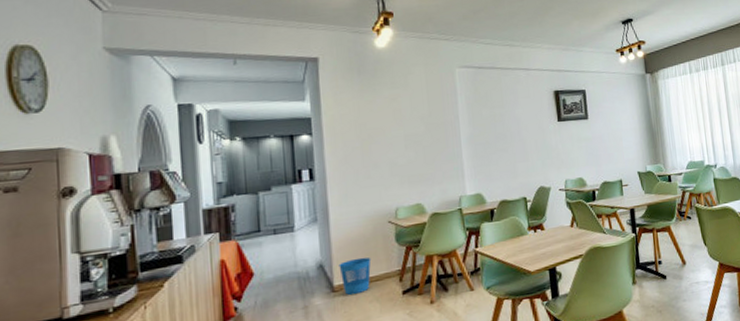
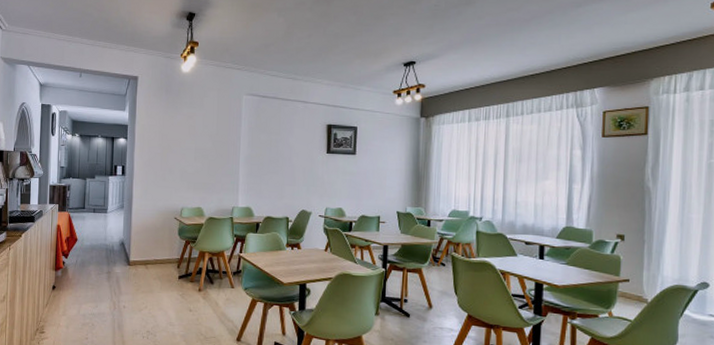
wastebasket: present [338,257,371,295] -> none [135,242,159,270]

